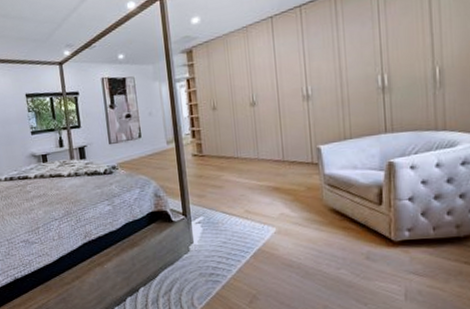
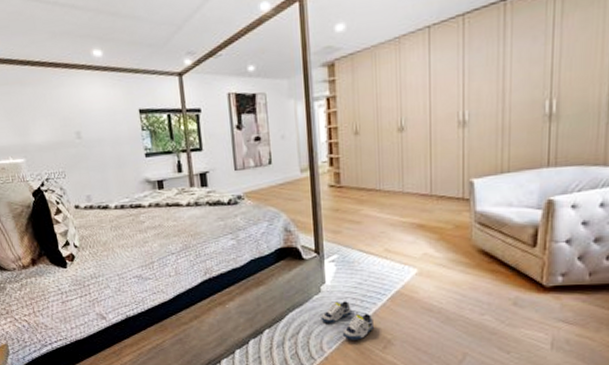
shoe: none [190,259,240,296] -> present [321,301,375,340]

